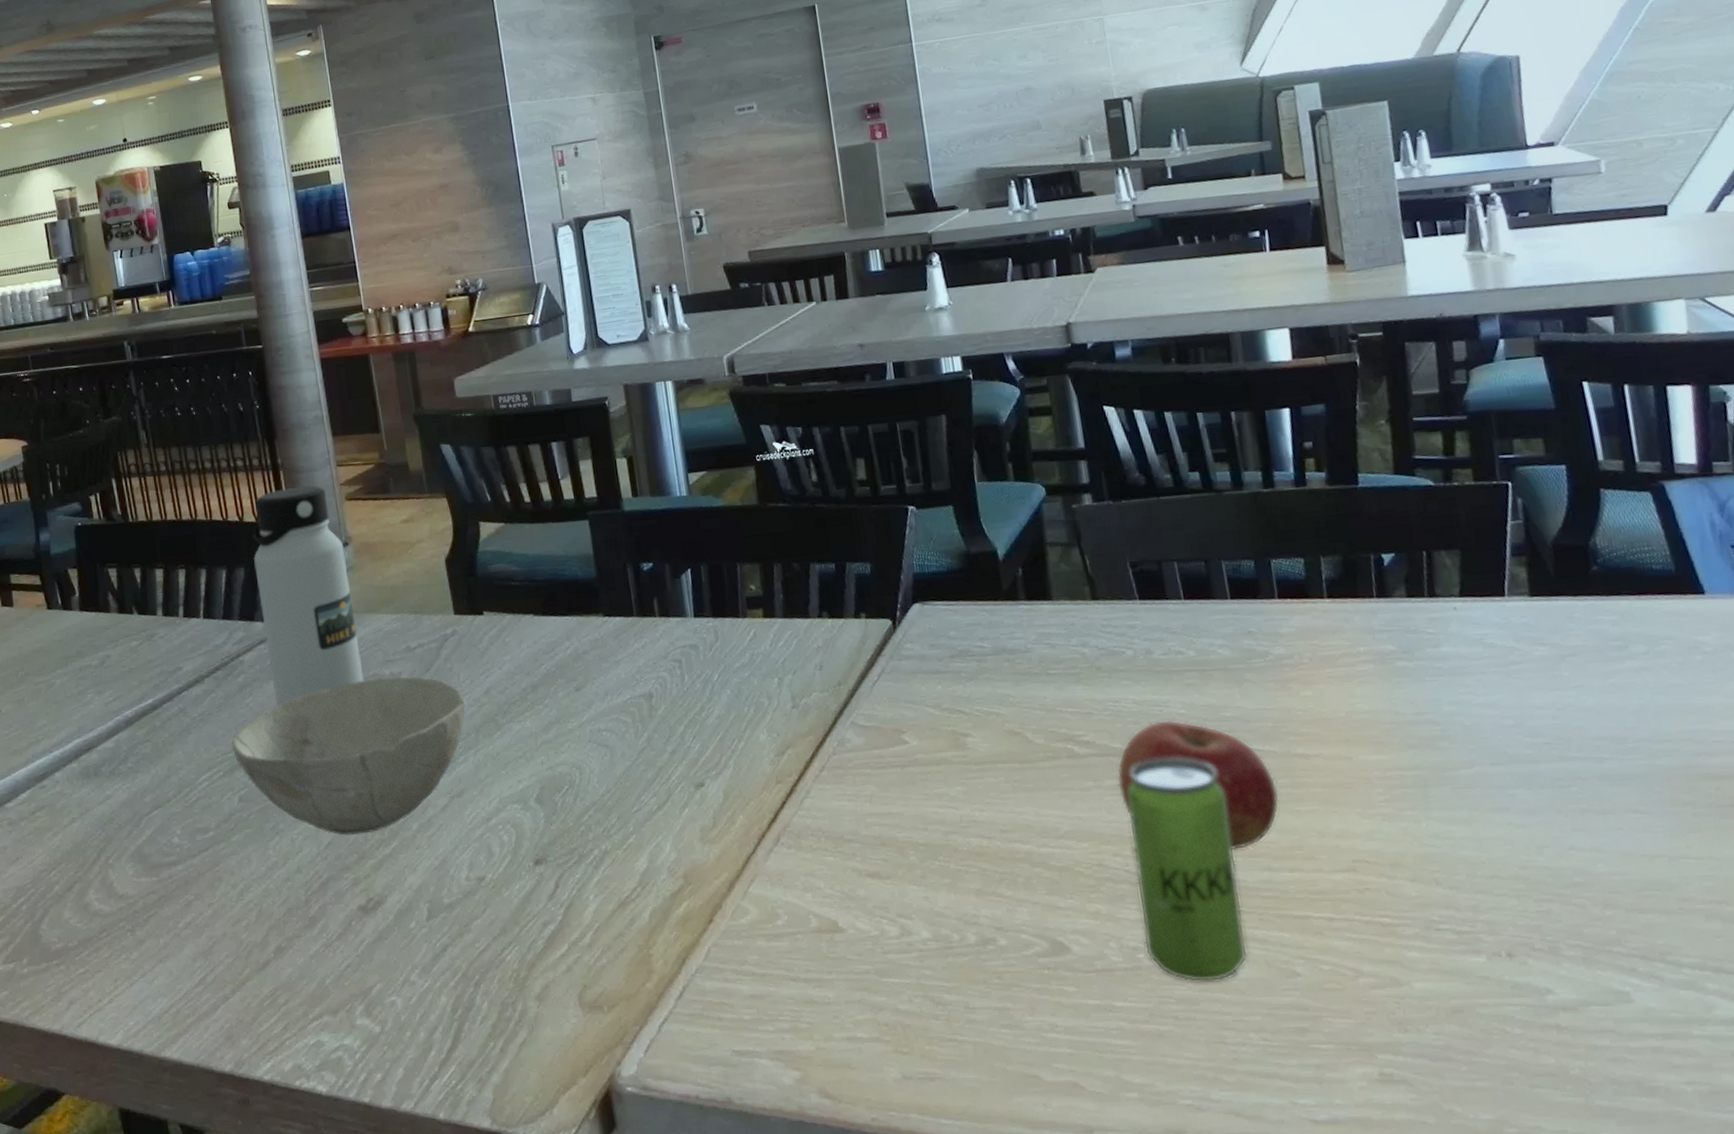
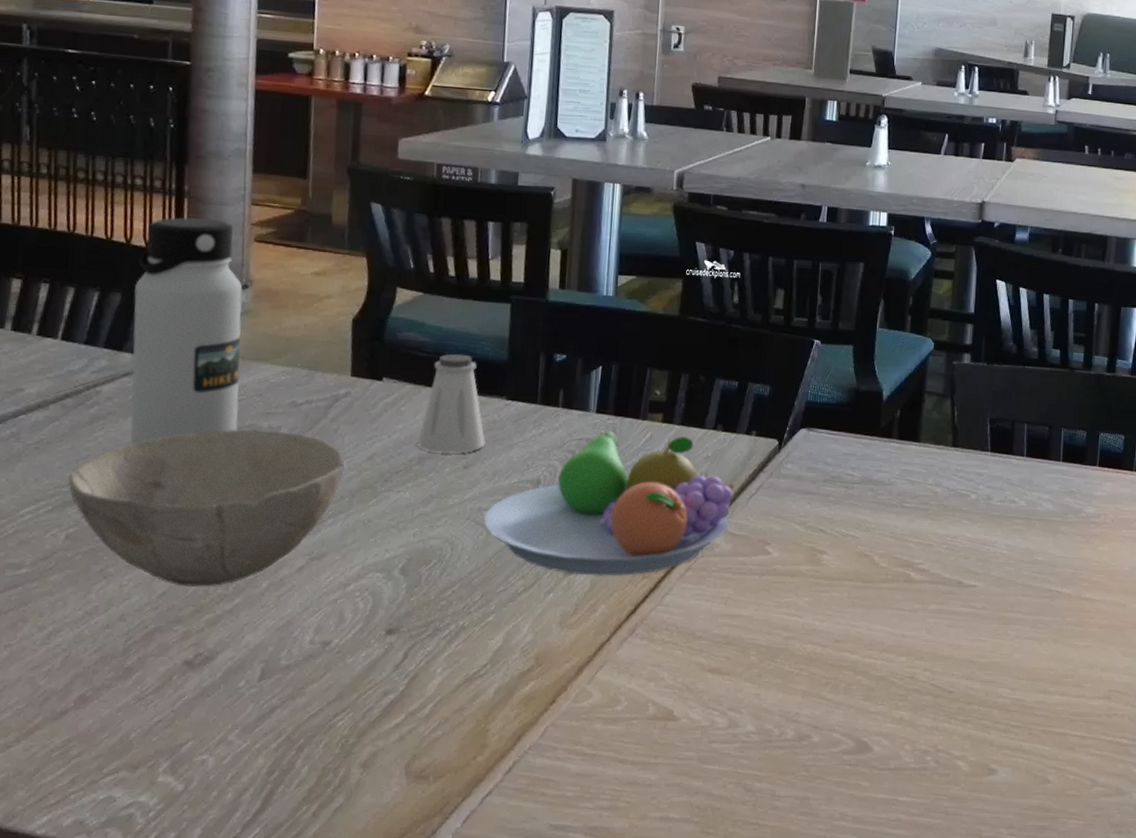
saltshaker: none [527,577,592,679] -> present [417,353,485,454]
fruit bowl: none [605,629,856,787] -> present [484,431,734,576]
apple: present [1117,720,1279,852] -> none [940,558,1065,676]
beverage can: present [1126,757,1248,983] -> none [934,590,1025,784]

